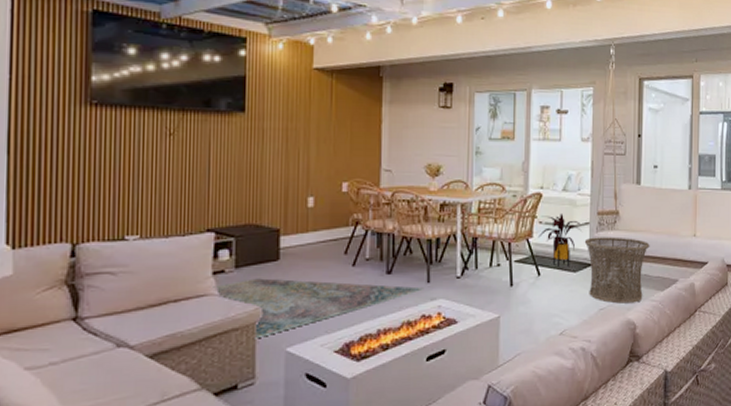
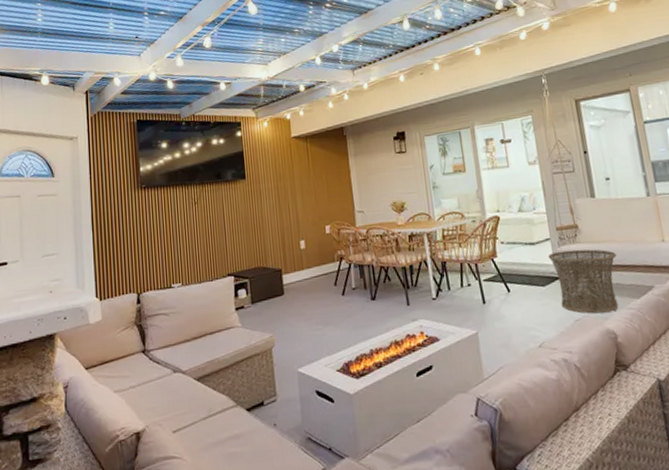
rug: present [213,278,424,339] -> none [237,310,406,362]
house plant: present [537,213,582,267] -> none [501,232,543,282]

